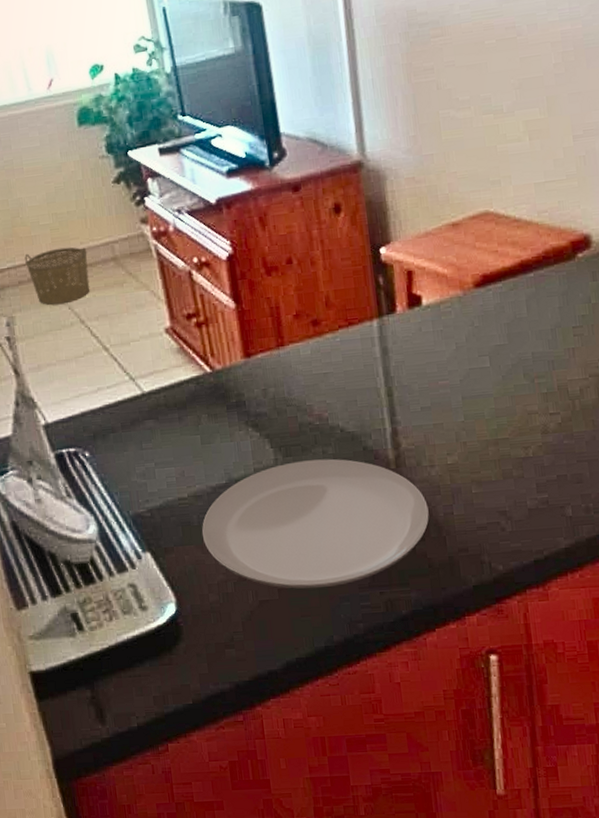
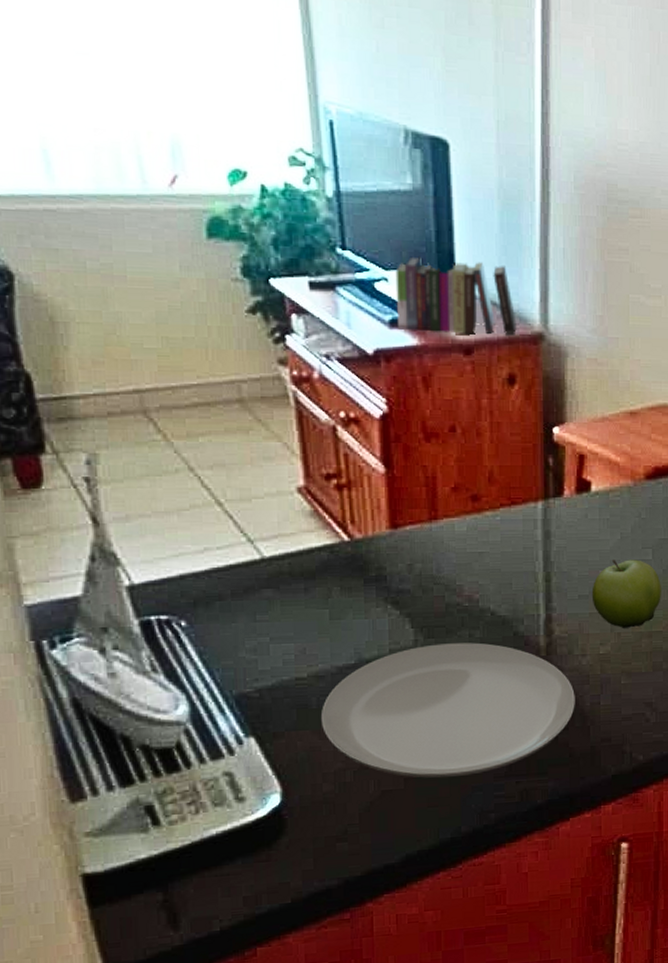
basket: present [24,247,90,305] -> none [119,379,205,446]
books: none [227,104,337,178] -> present [395,256,517,337]
fruit: none [433,368,504,437] -> present [591,559,661,628]

